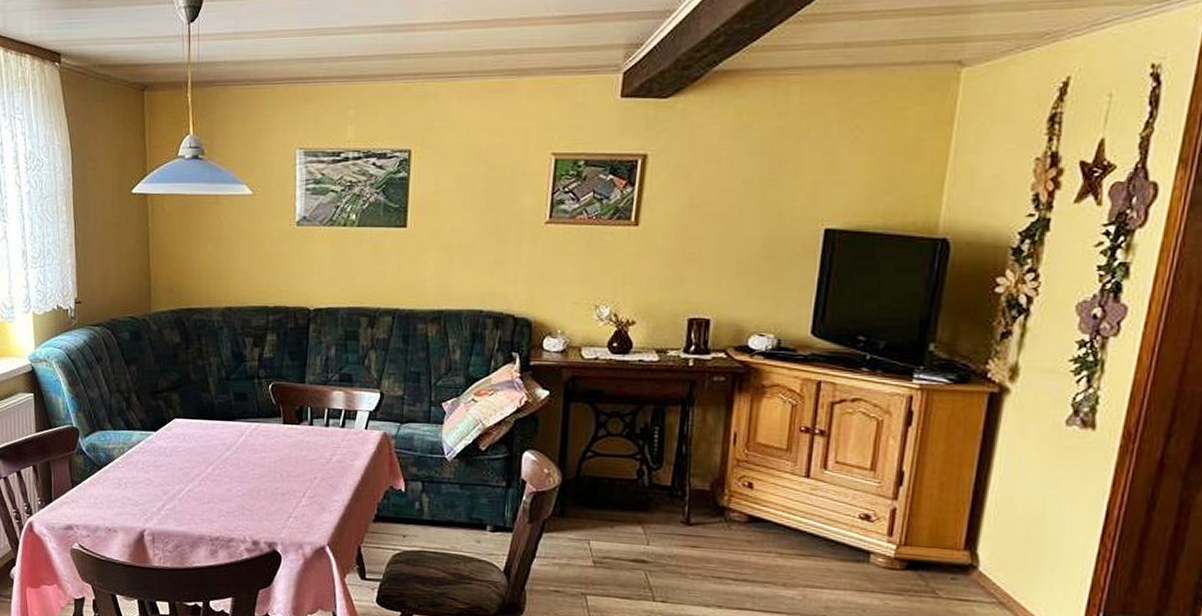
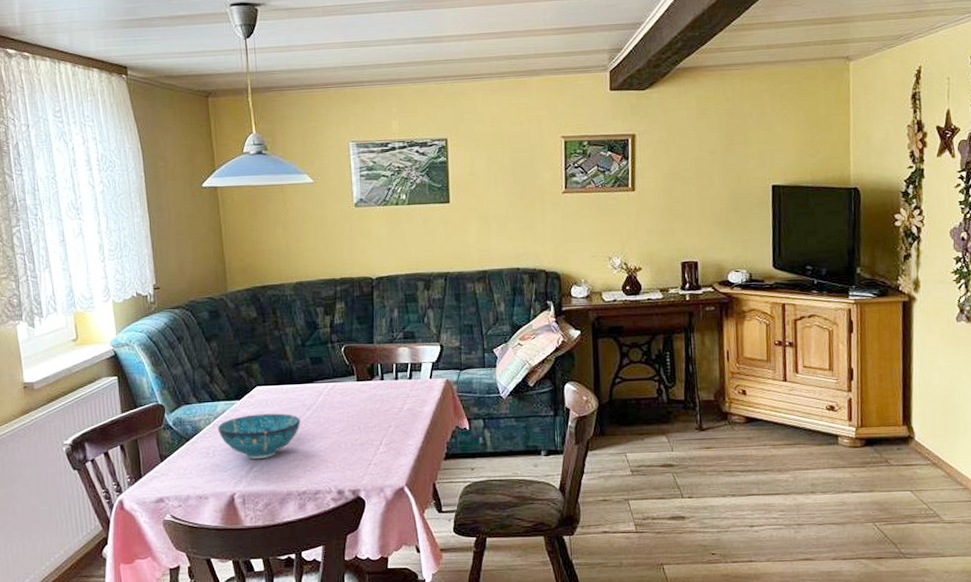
decorative bowl: none [131,448,219,497] -> present [217,413,301,459]

